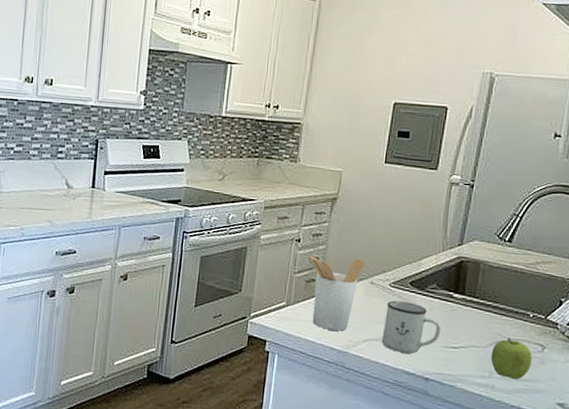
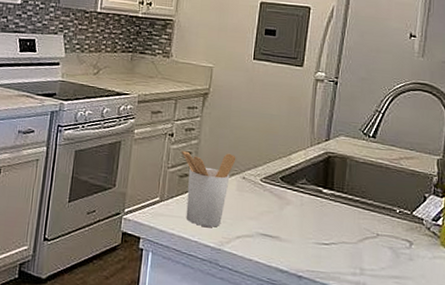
mug: present [381,300,441,354] -> none [254,196,312,251]
fruit: present [490,339,532,380] -> none [361,234,401,277]

